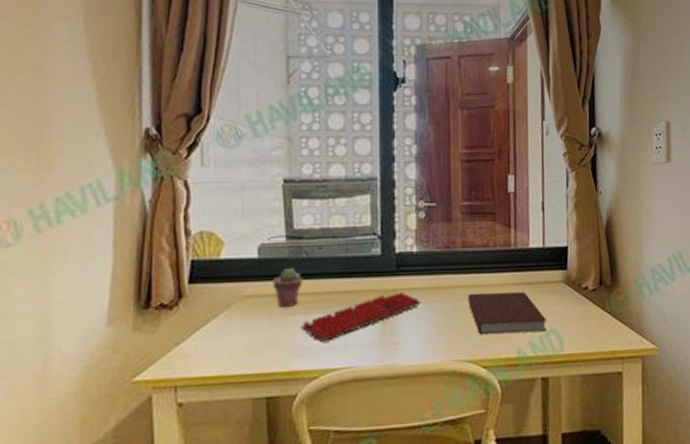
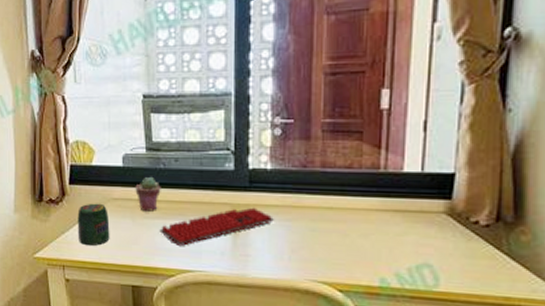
jar: none [197,303,240,356] -> present [77,203,110,246]
notebook: present [468,292,548,335] -> none [326,215,421,264]

